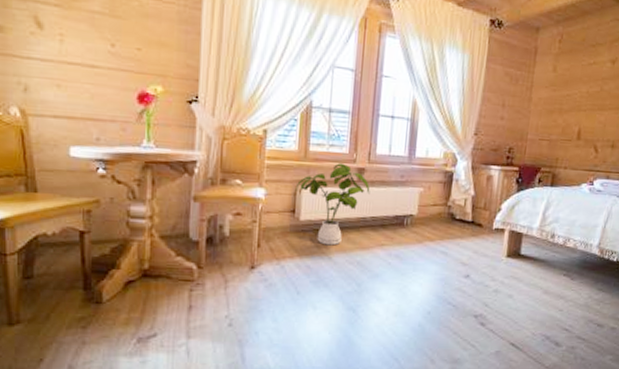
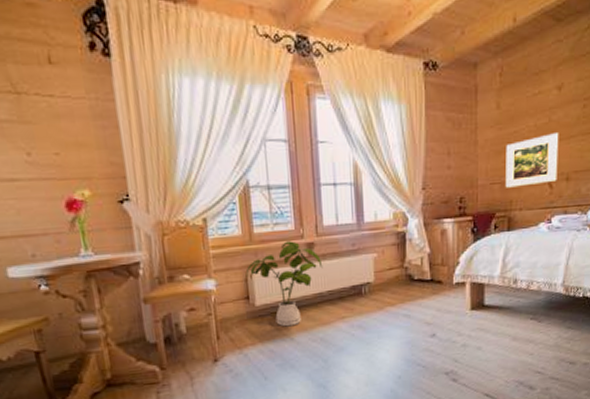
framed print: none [553,101,609,147] -> present [505,133,559,188]

